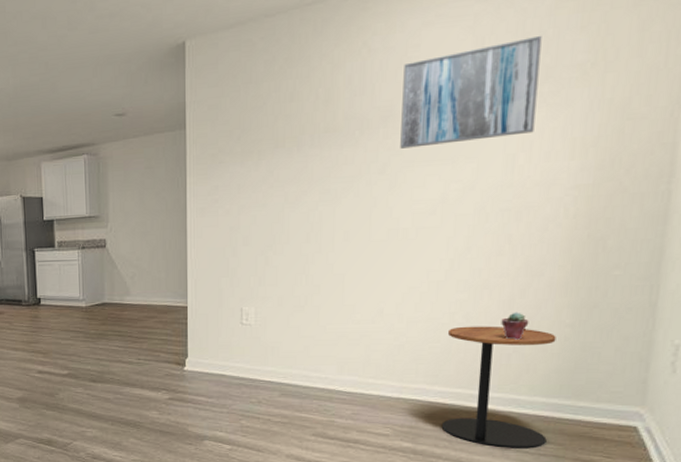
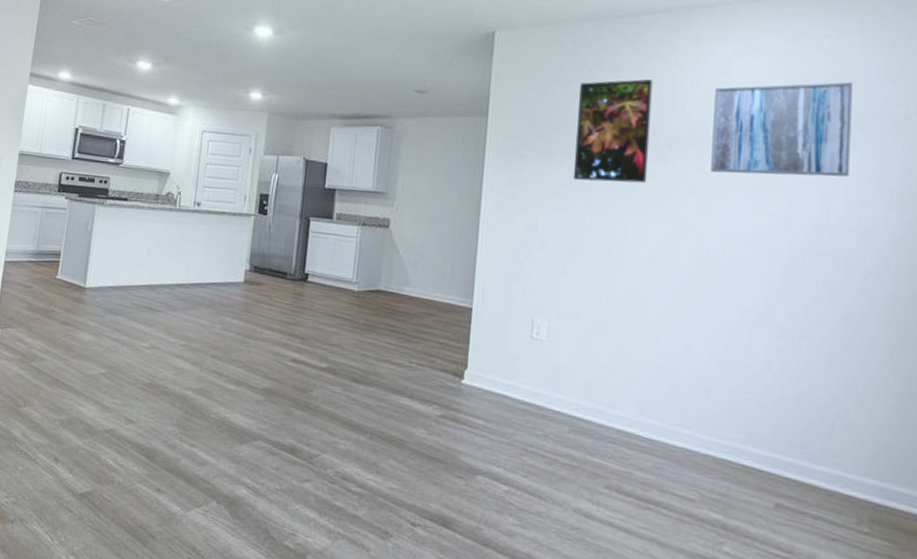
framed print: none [270,65,343,177] -> present [573,78,653,184]
side table: present [442,326,556,449] -> none [758,378,884,544]
potted succulent: present [501,312,529,340] -> none [822,370,853,404]

